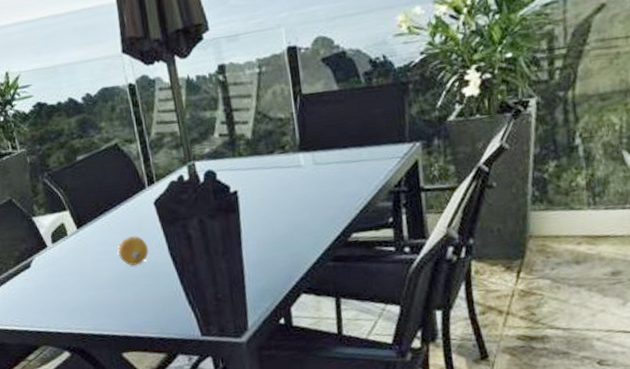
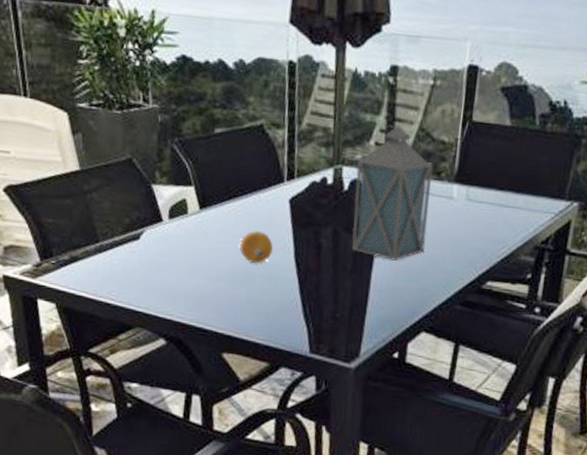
lantern: none [206,114,286,235] -> present [351,124,433,261]

